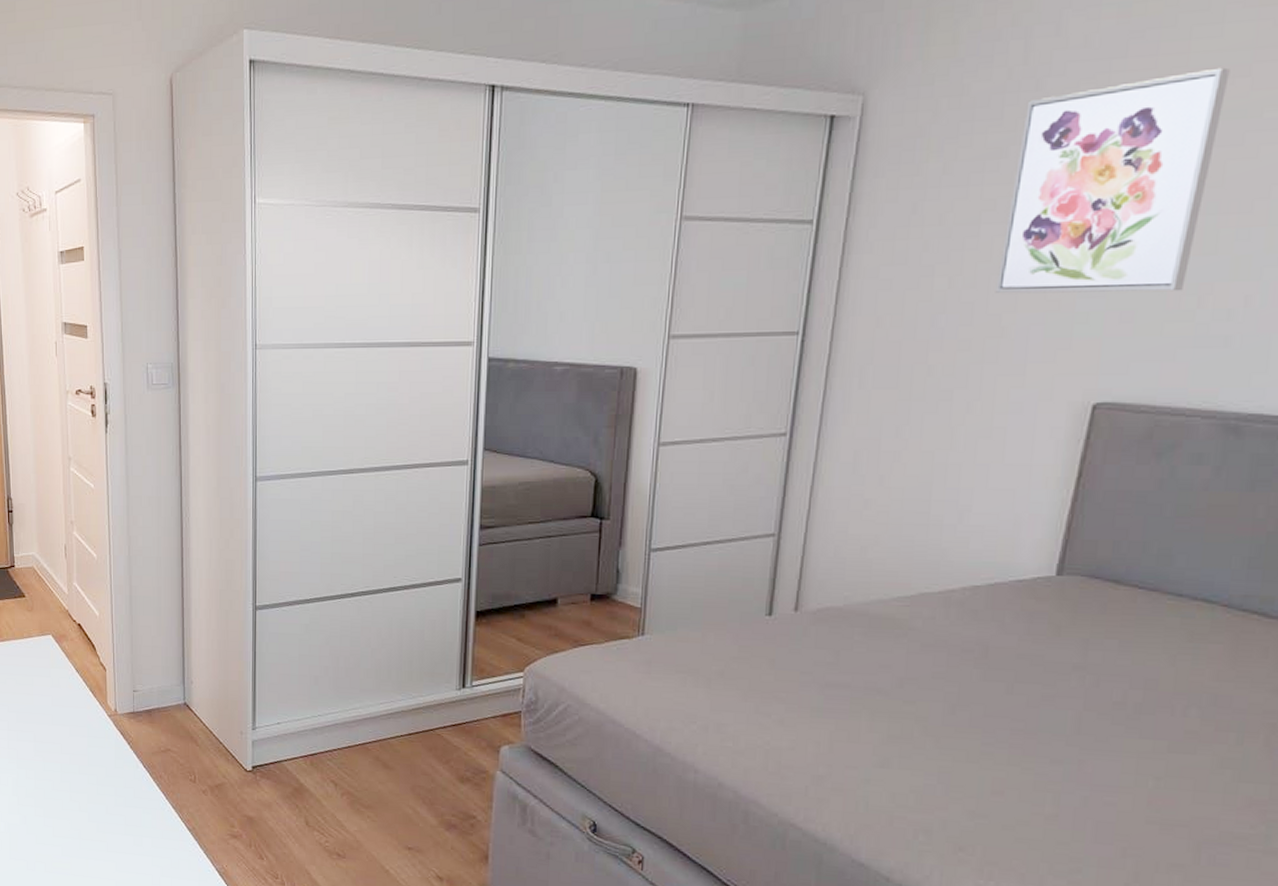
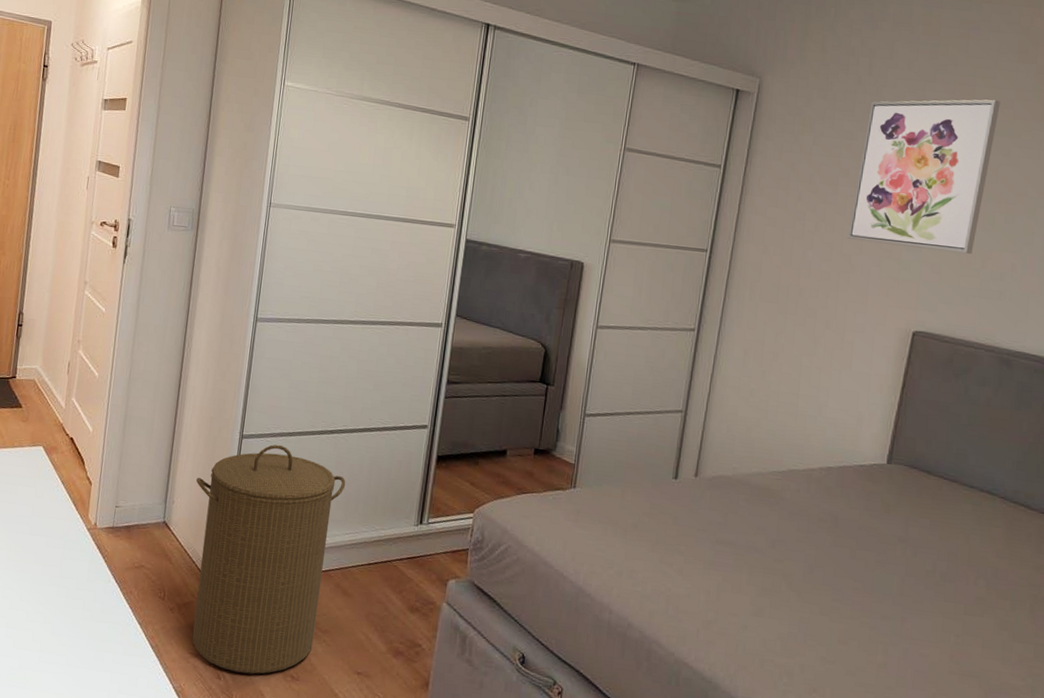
laundry hamper: none [213,613,375,854] -> present [192,444,346,675]

